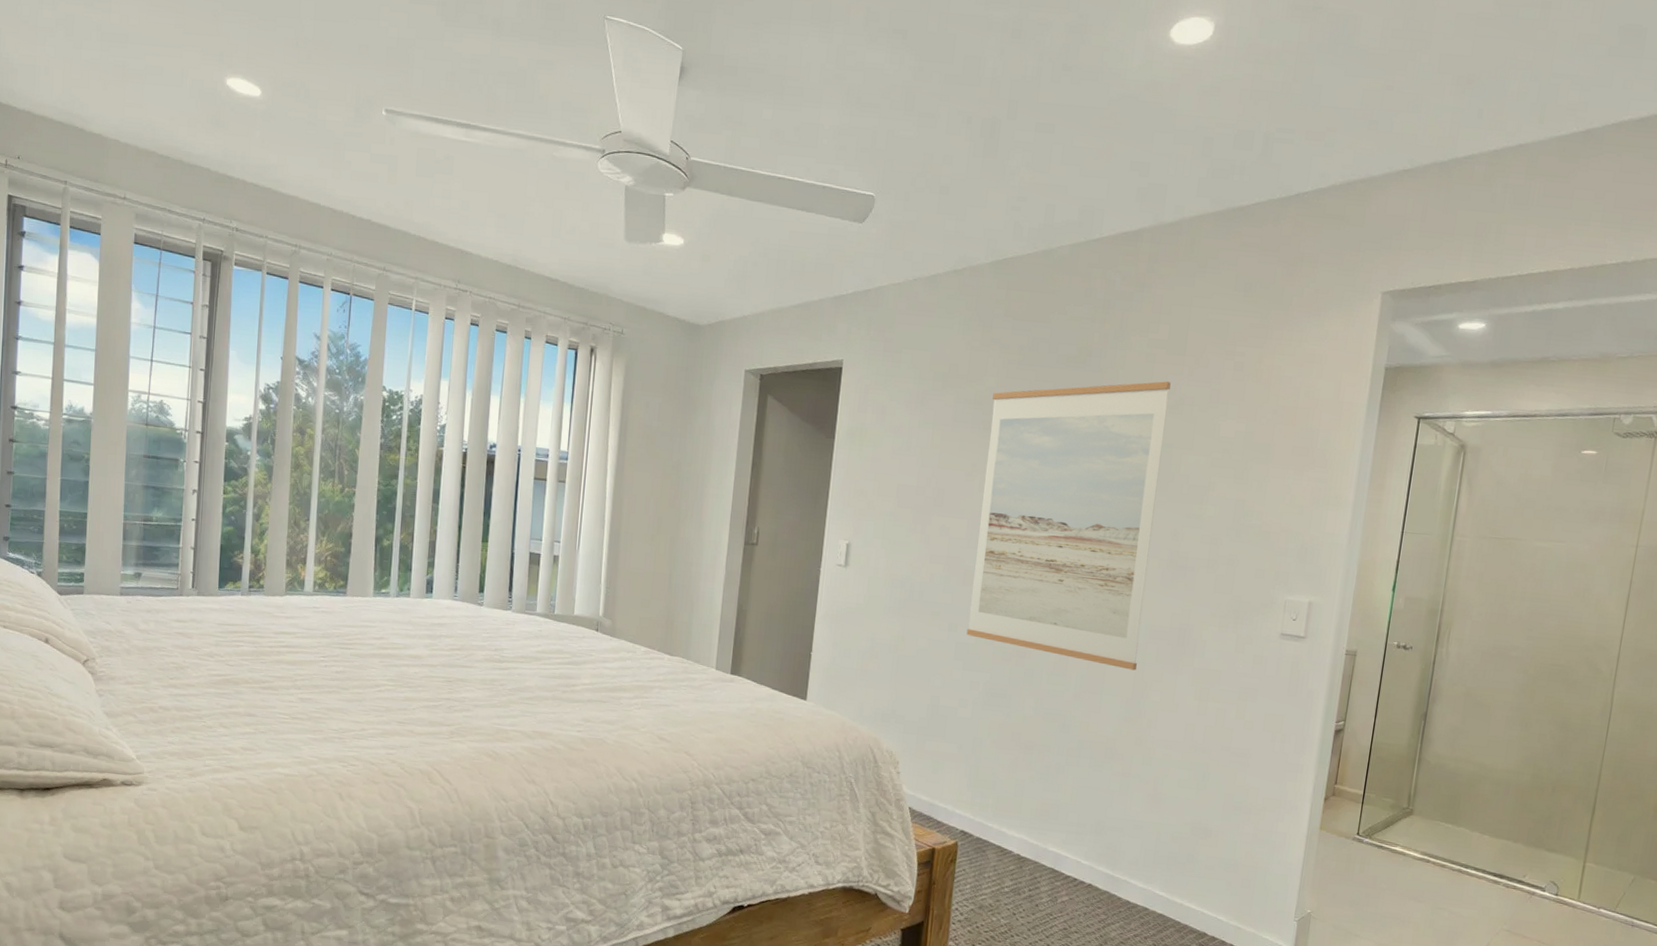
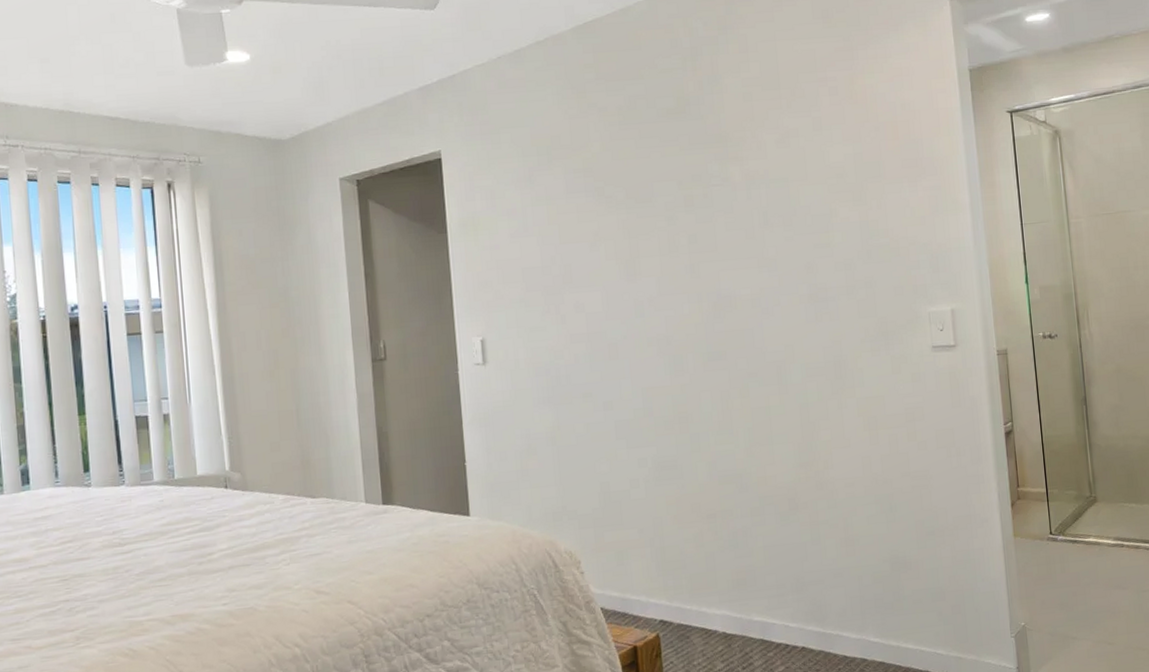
wall art: present [966,381,1171,671] -> none [600,117,801,414]

